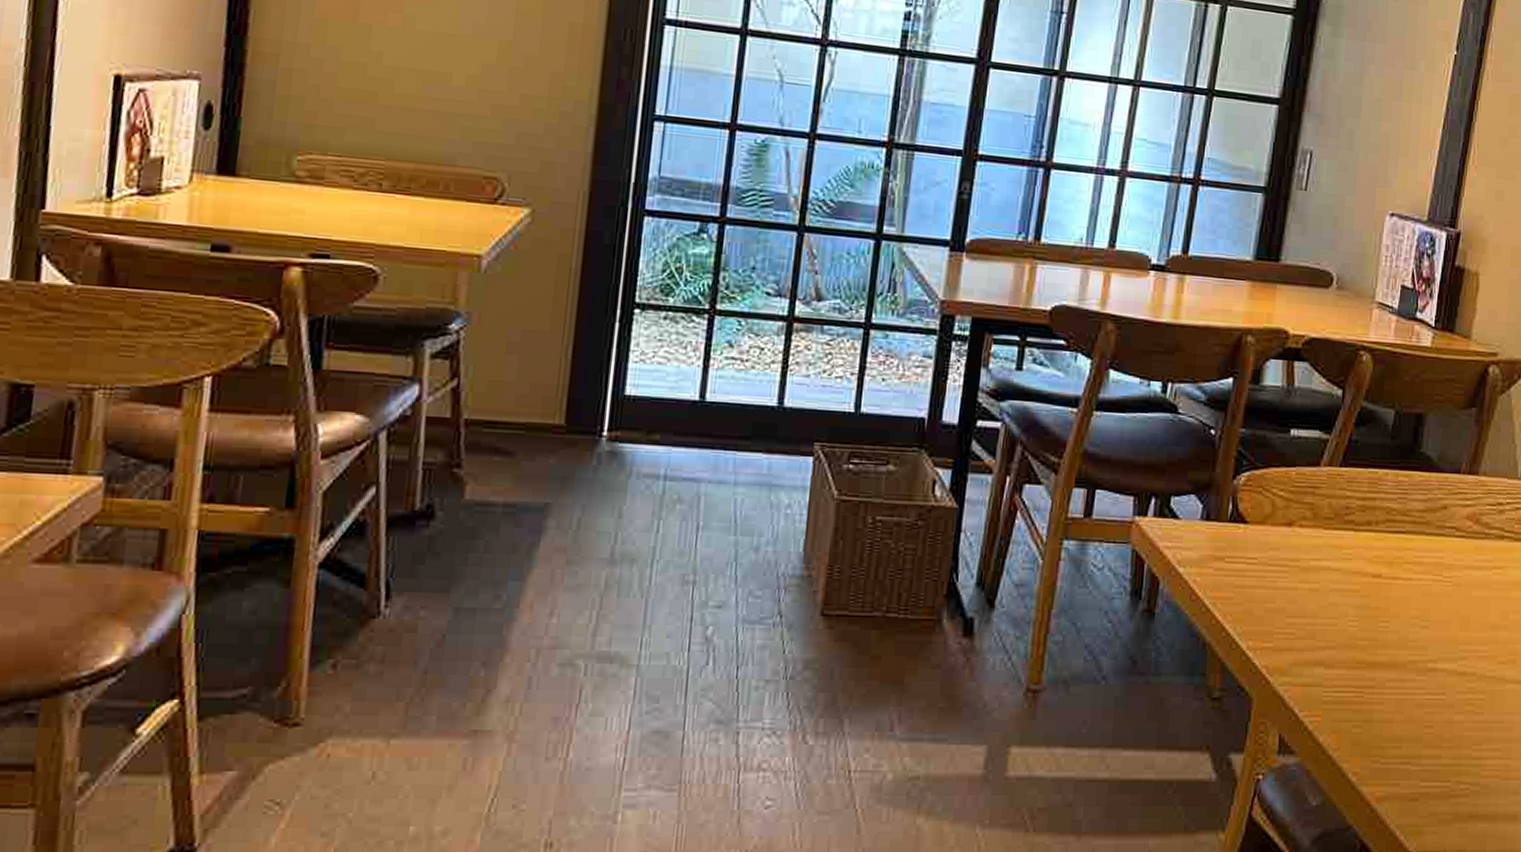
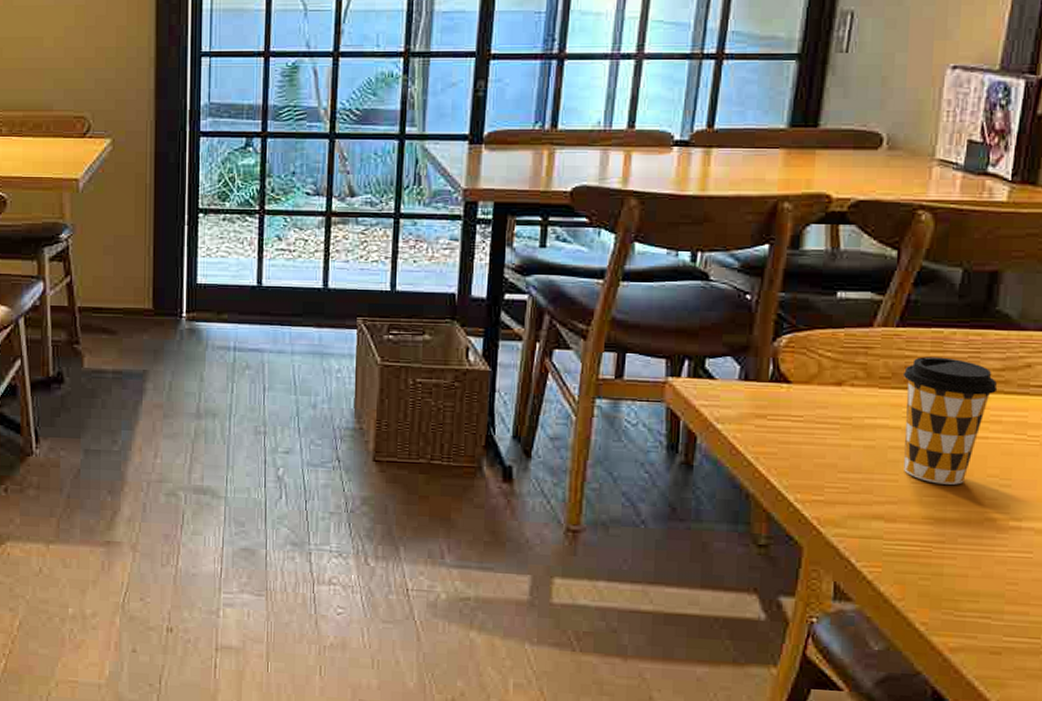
coffee cup: none [1342,497,1421,627] -> present [902,356,998,485]

